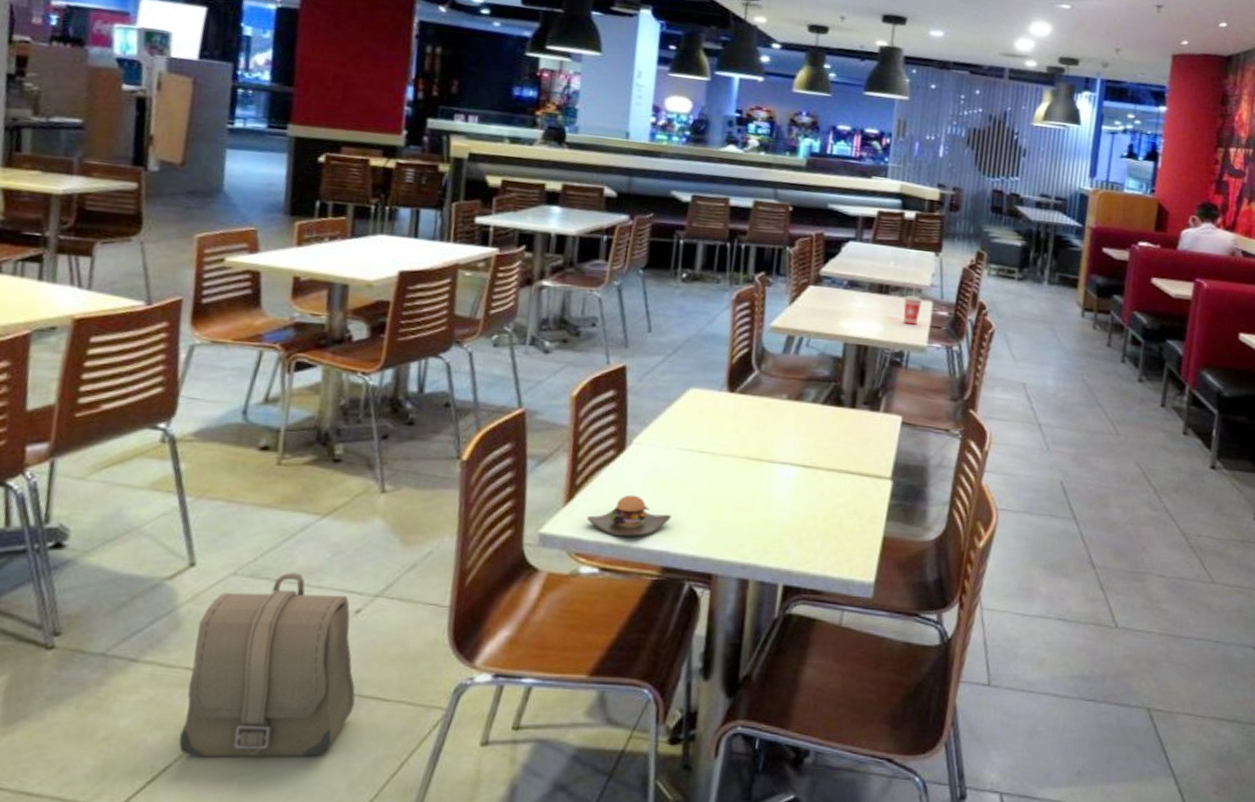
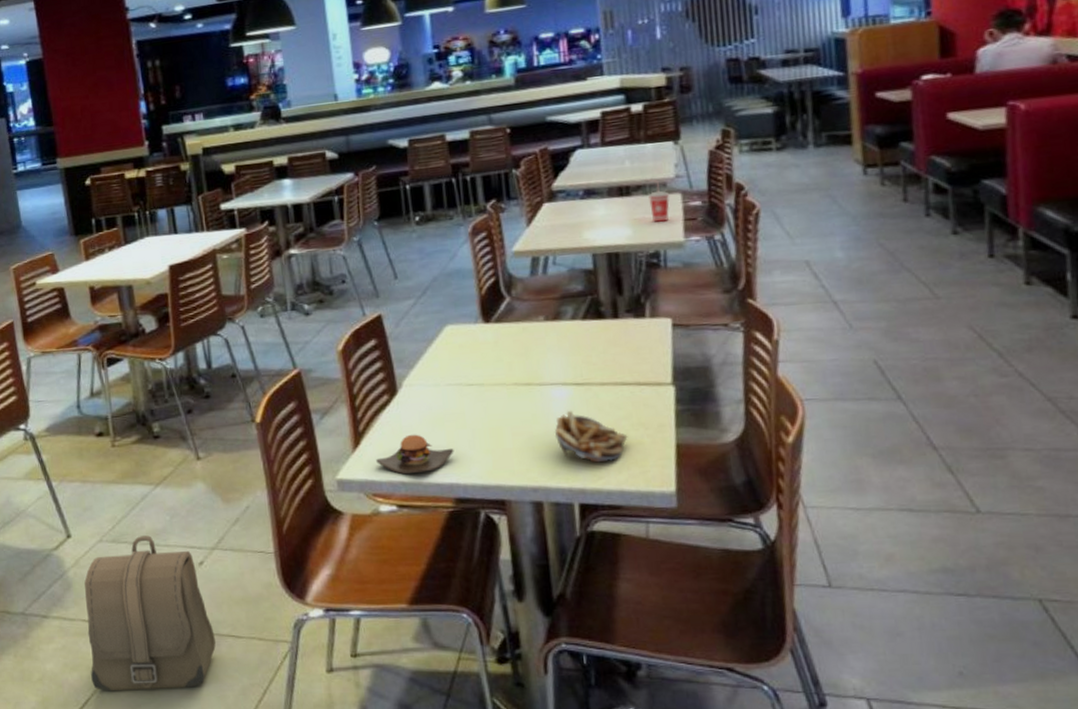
french fries: none [773,490,842,547] -> present [554,410,628,463]

